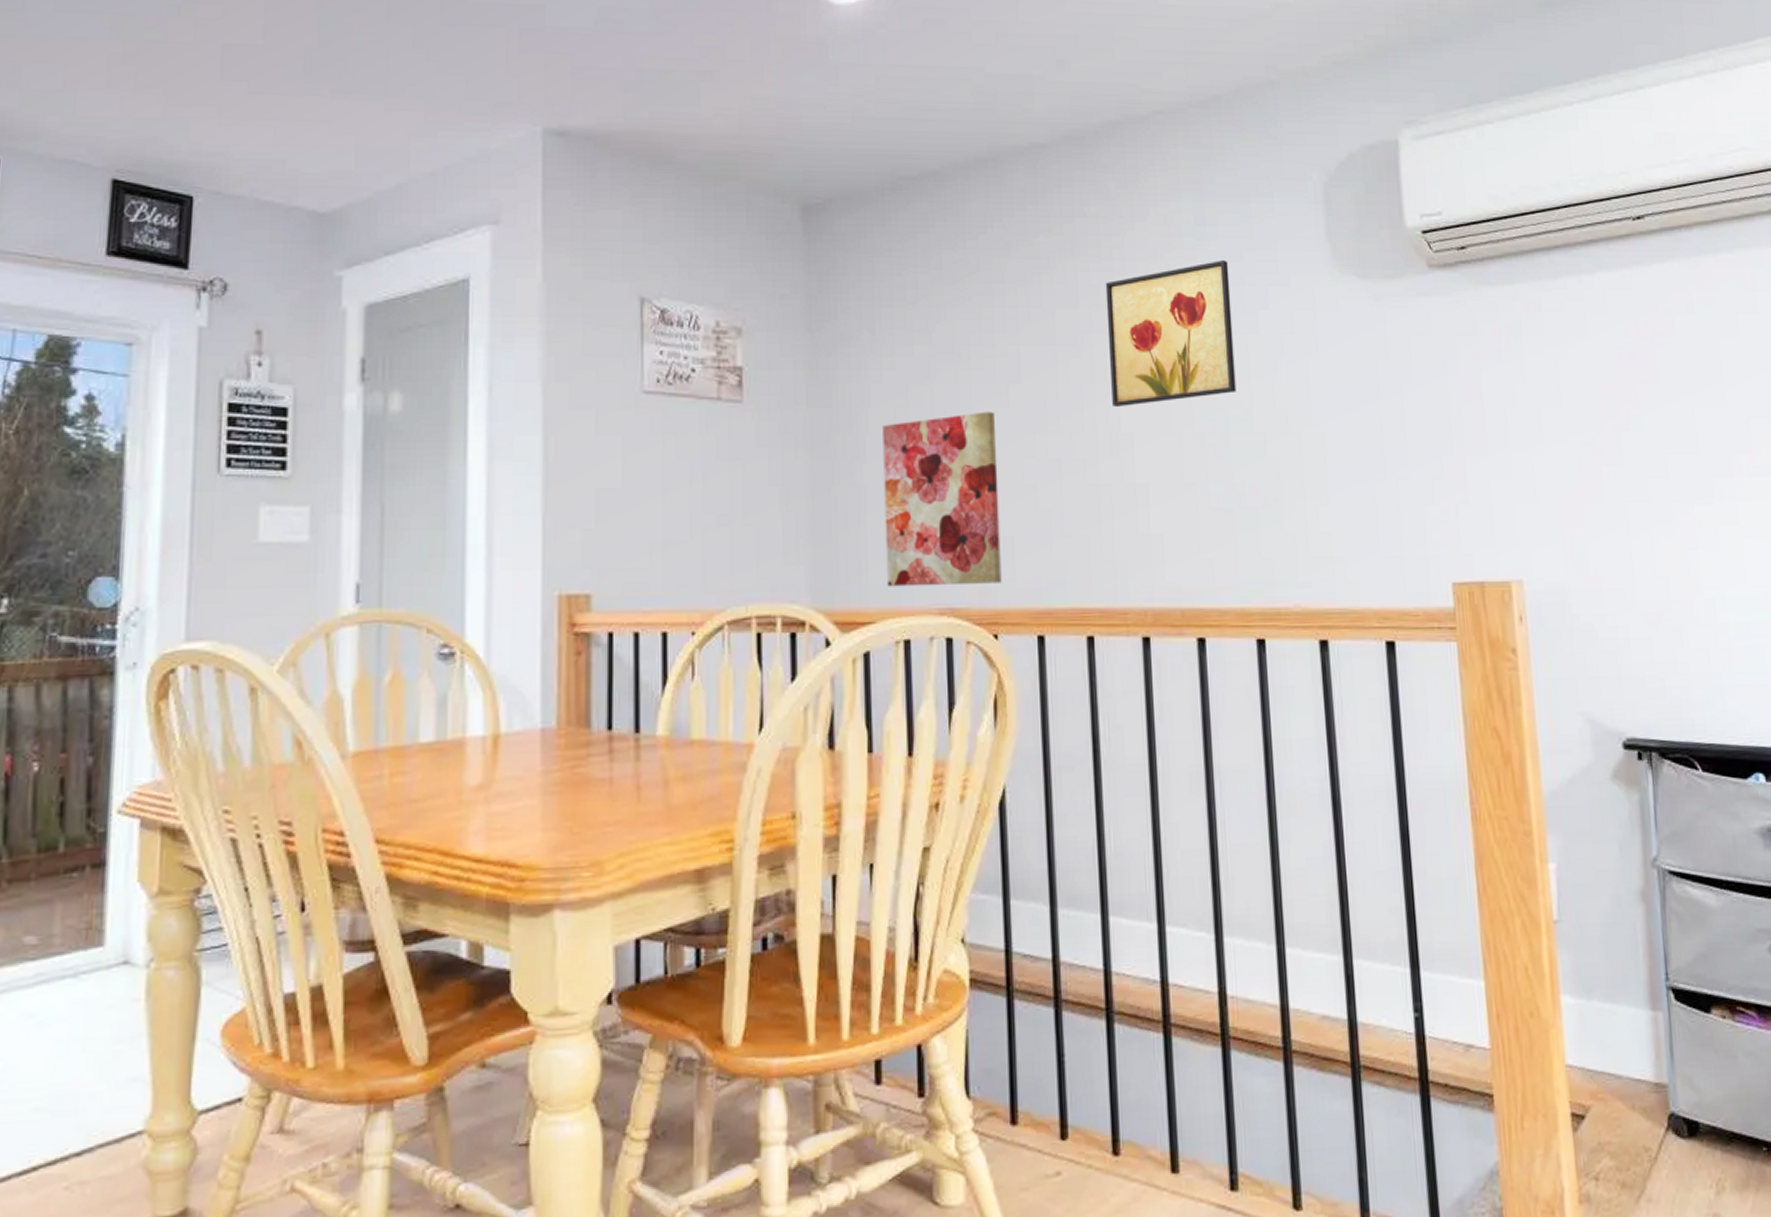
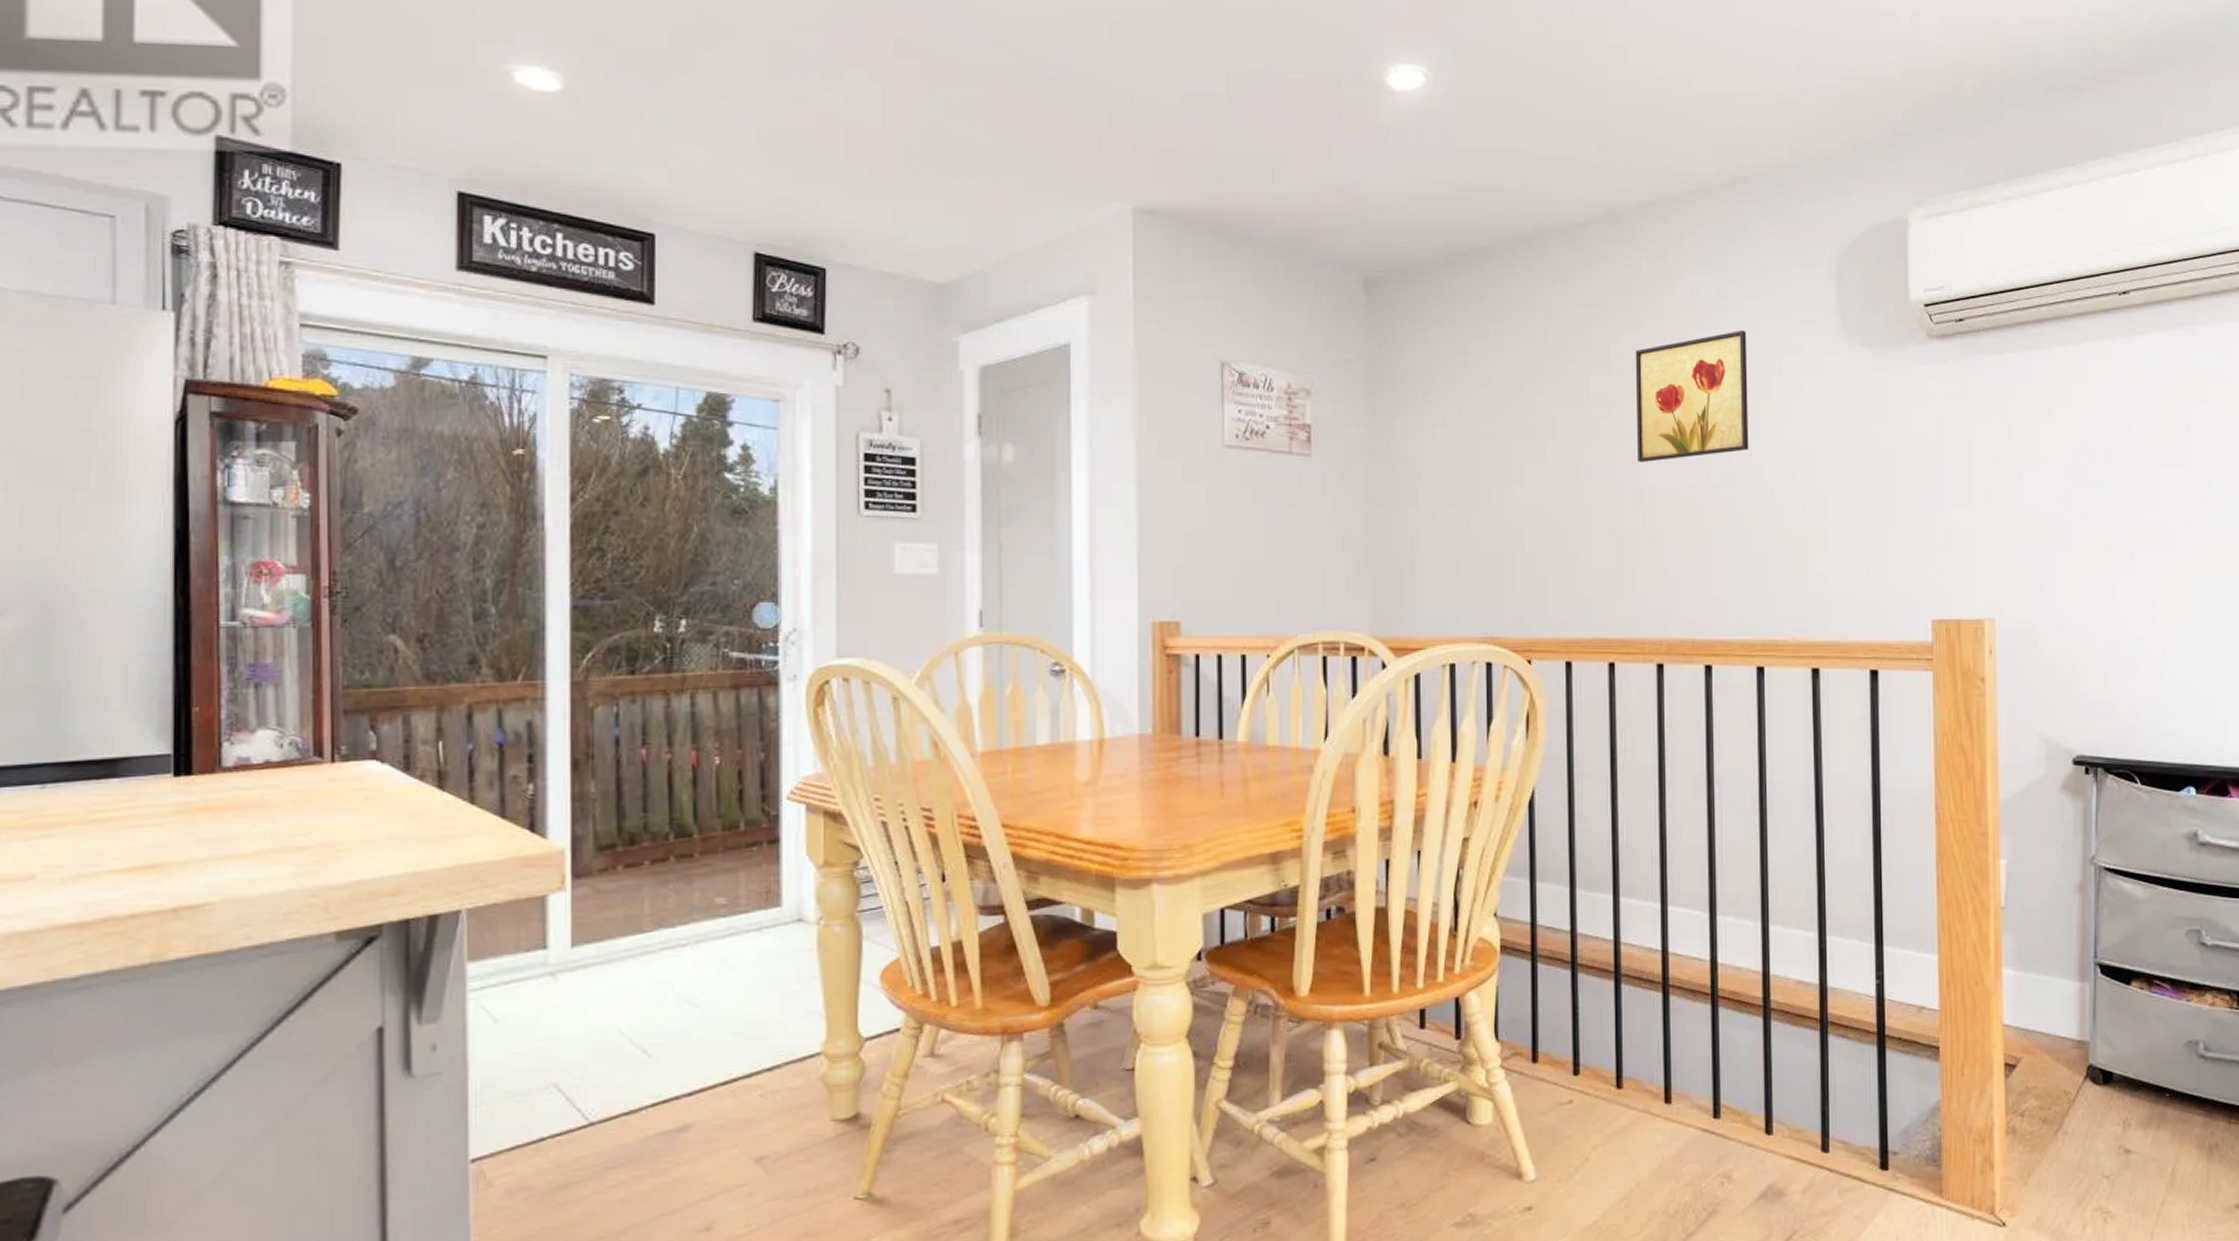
wall art: present [882,411,1002,587] -> none [1434,465,1536,618]

